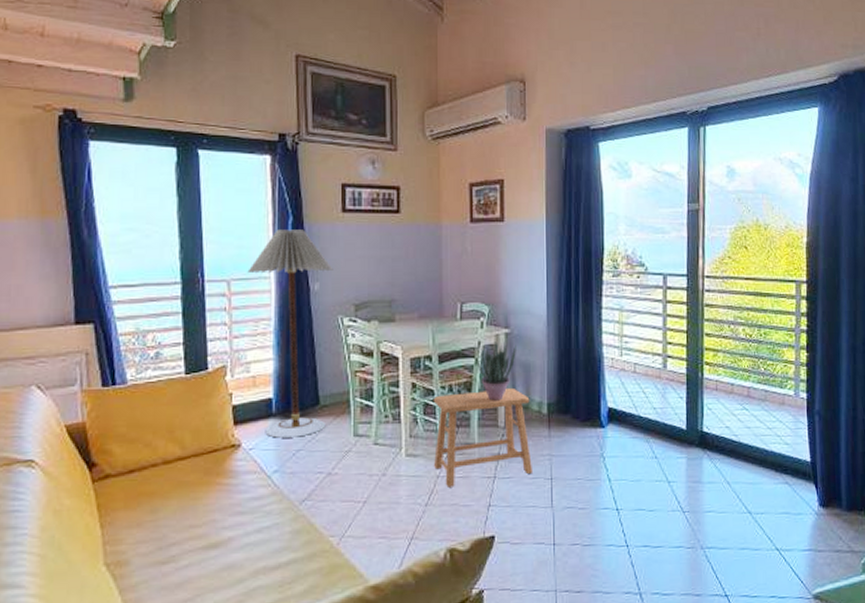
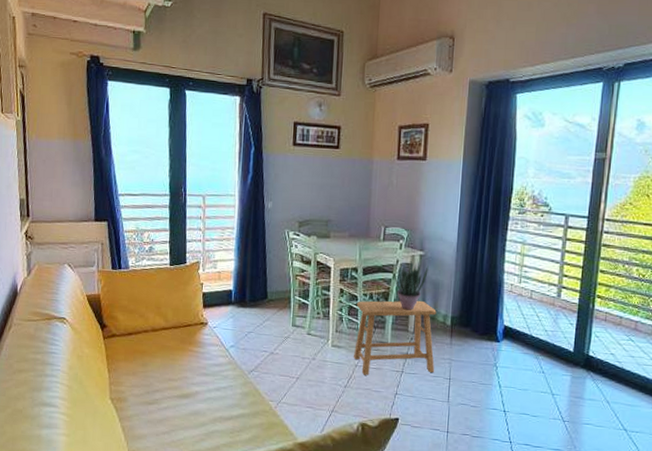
floor lamp: present [247,229,333,438] -> none [218,157,284,322]

